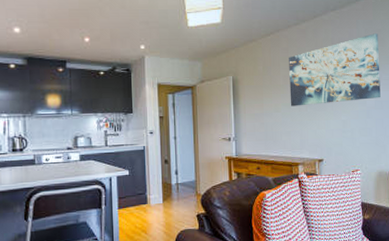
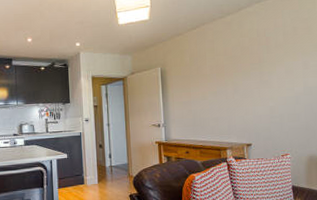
wall art: present [289,33,381,106] -> none [214,22,309,94]

